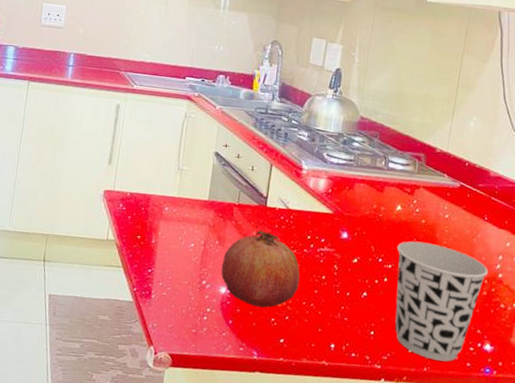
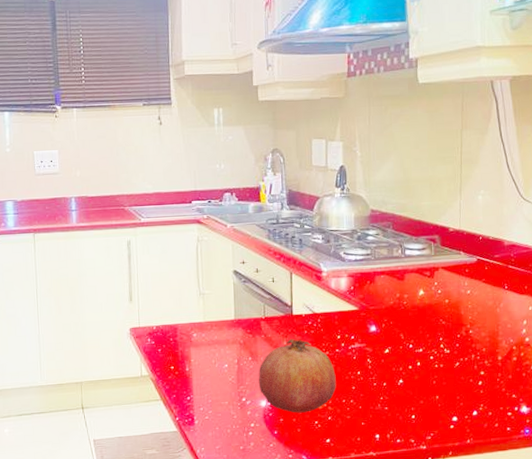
cup: present [395,241,488,362] -> none [425,321,515,431]

